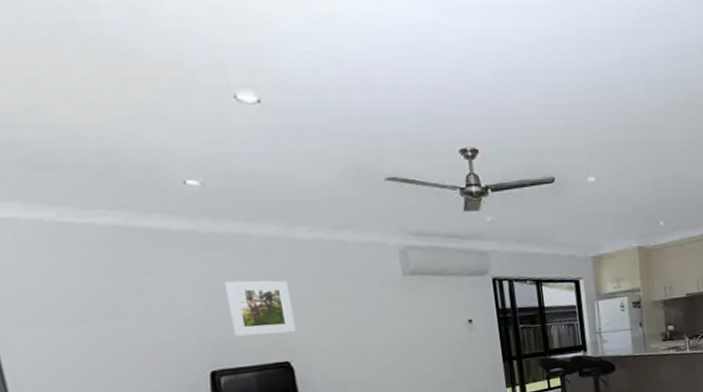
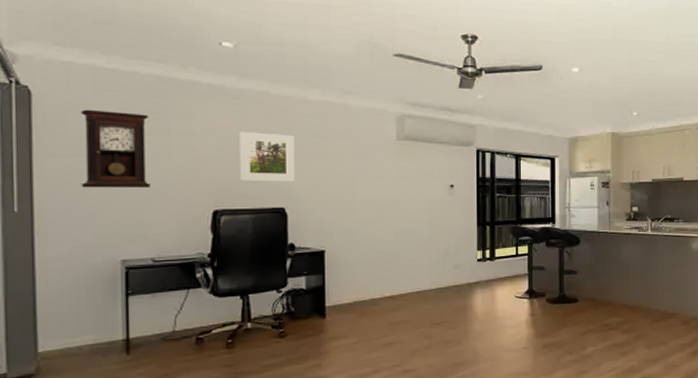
pendulum clock: none [38,271,135,360] -> present [81,109,151,188]

